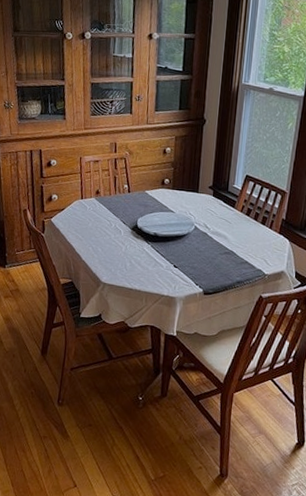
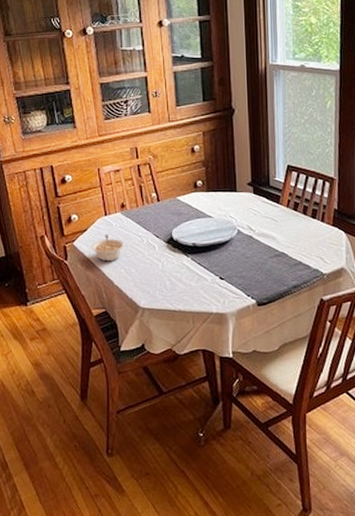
legume: none [66,215,95,240] -> present [91,234,125,262]

